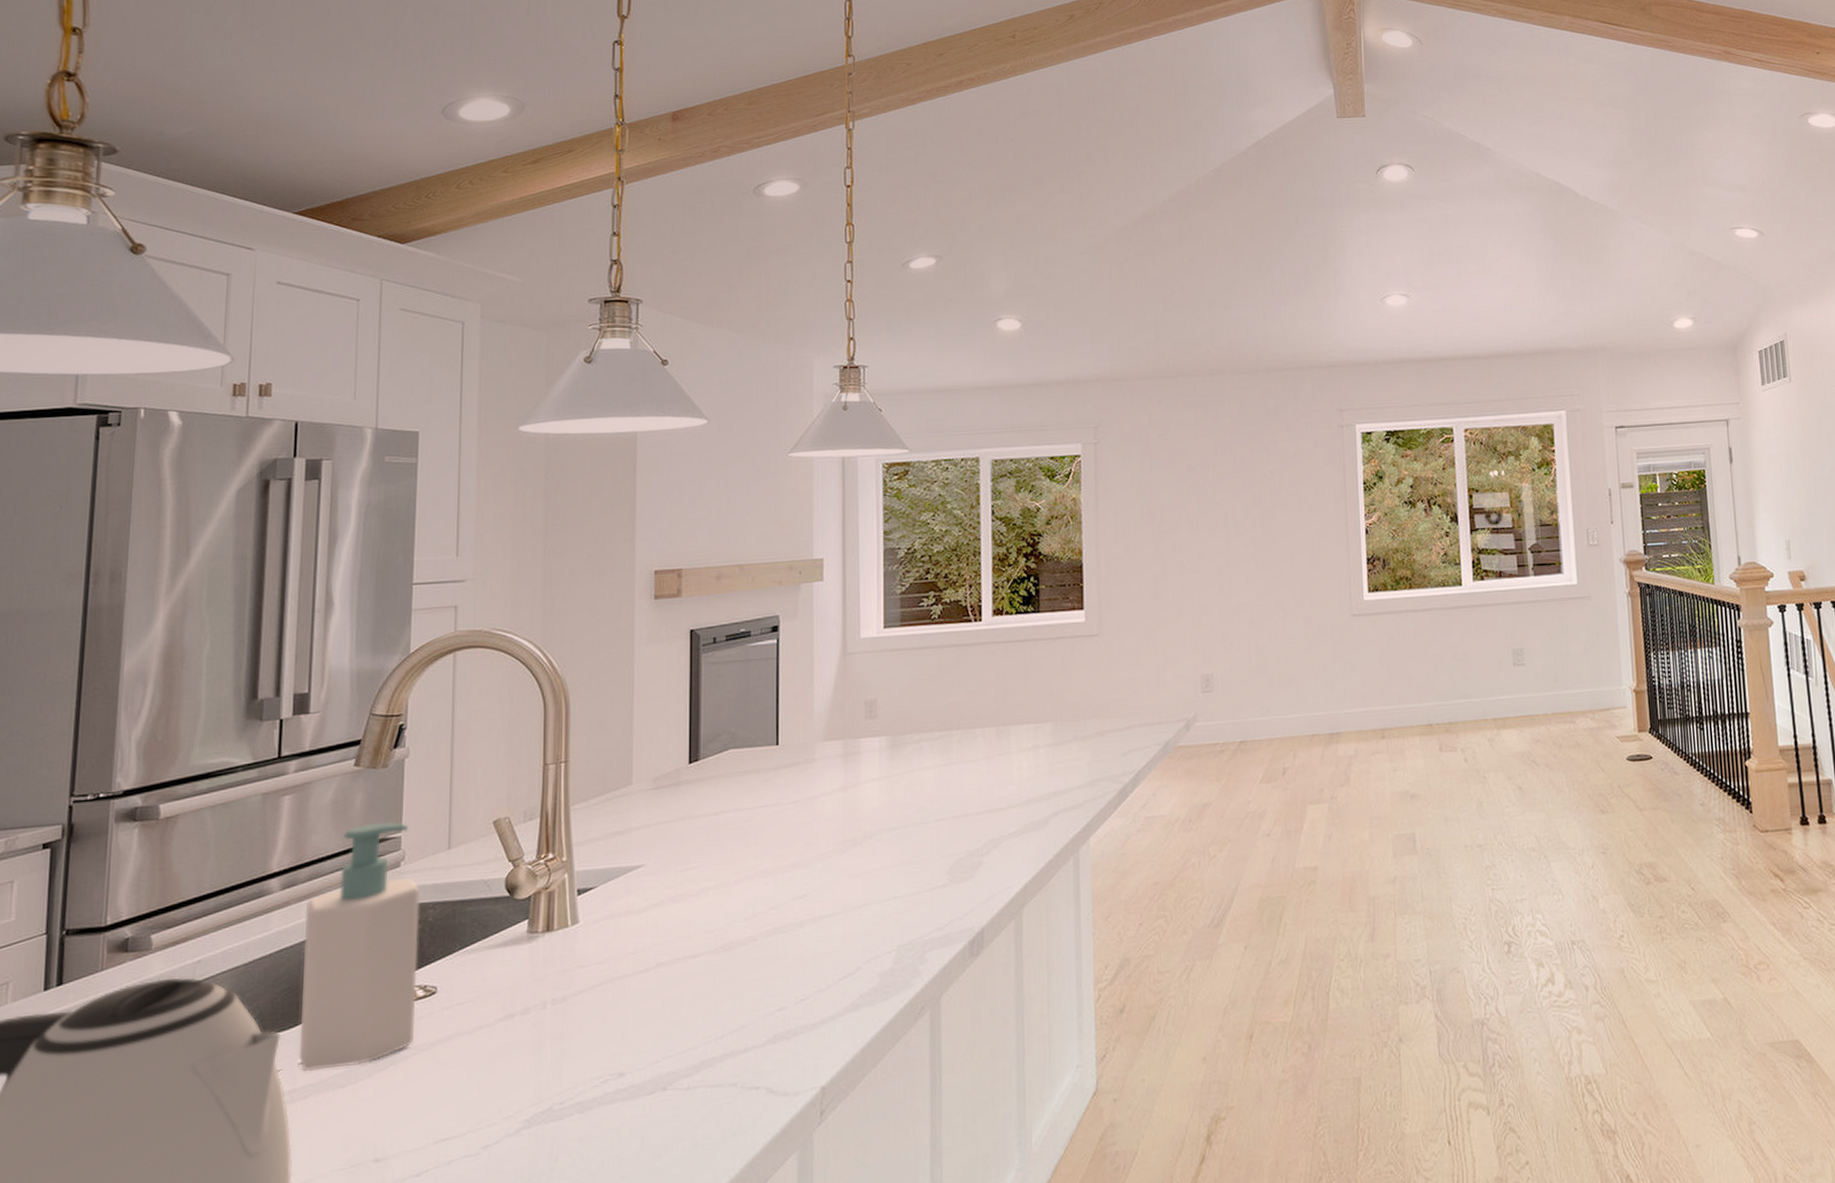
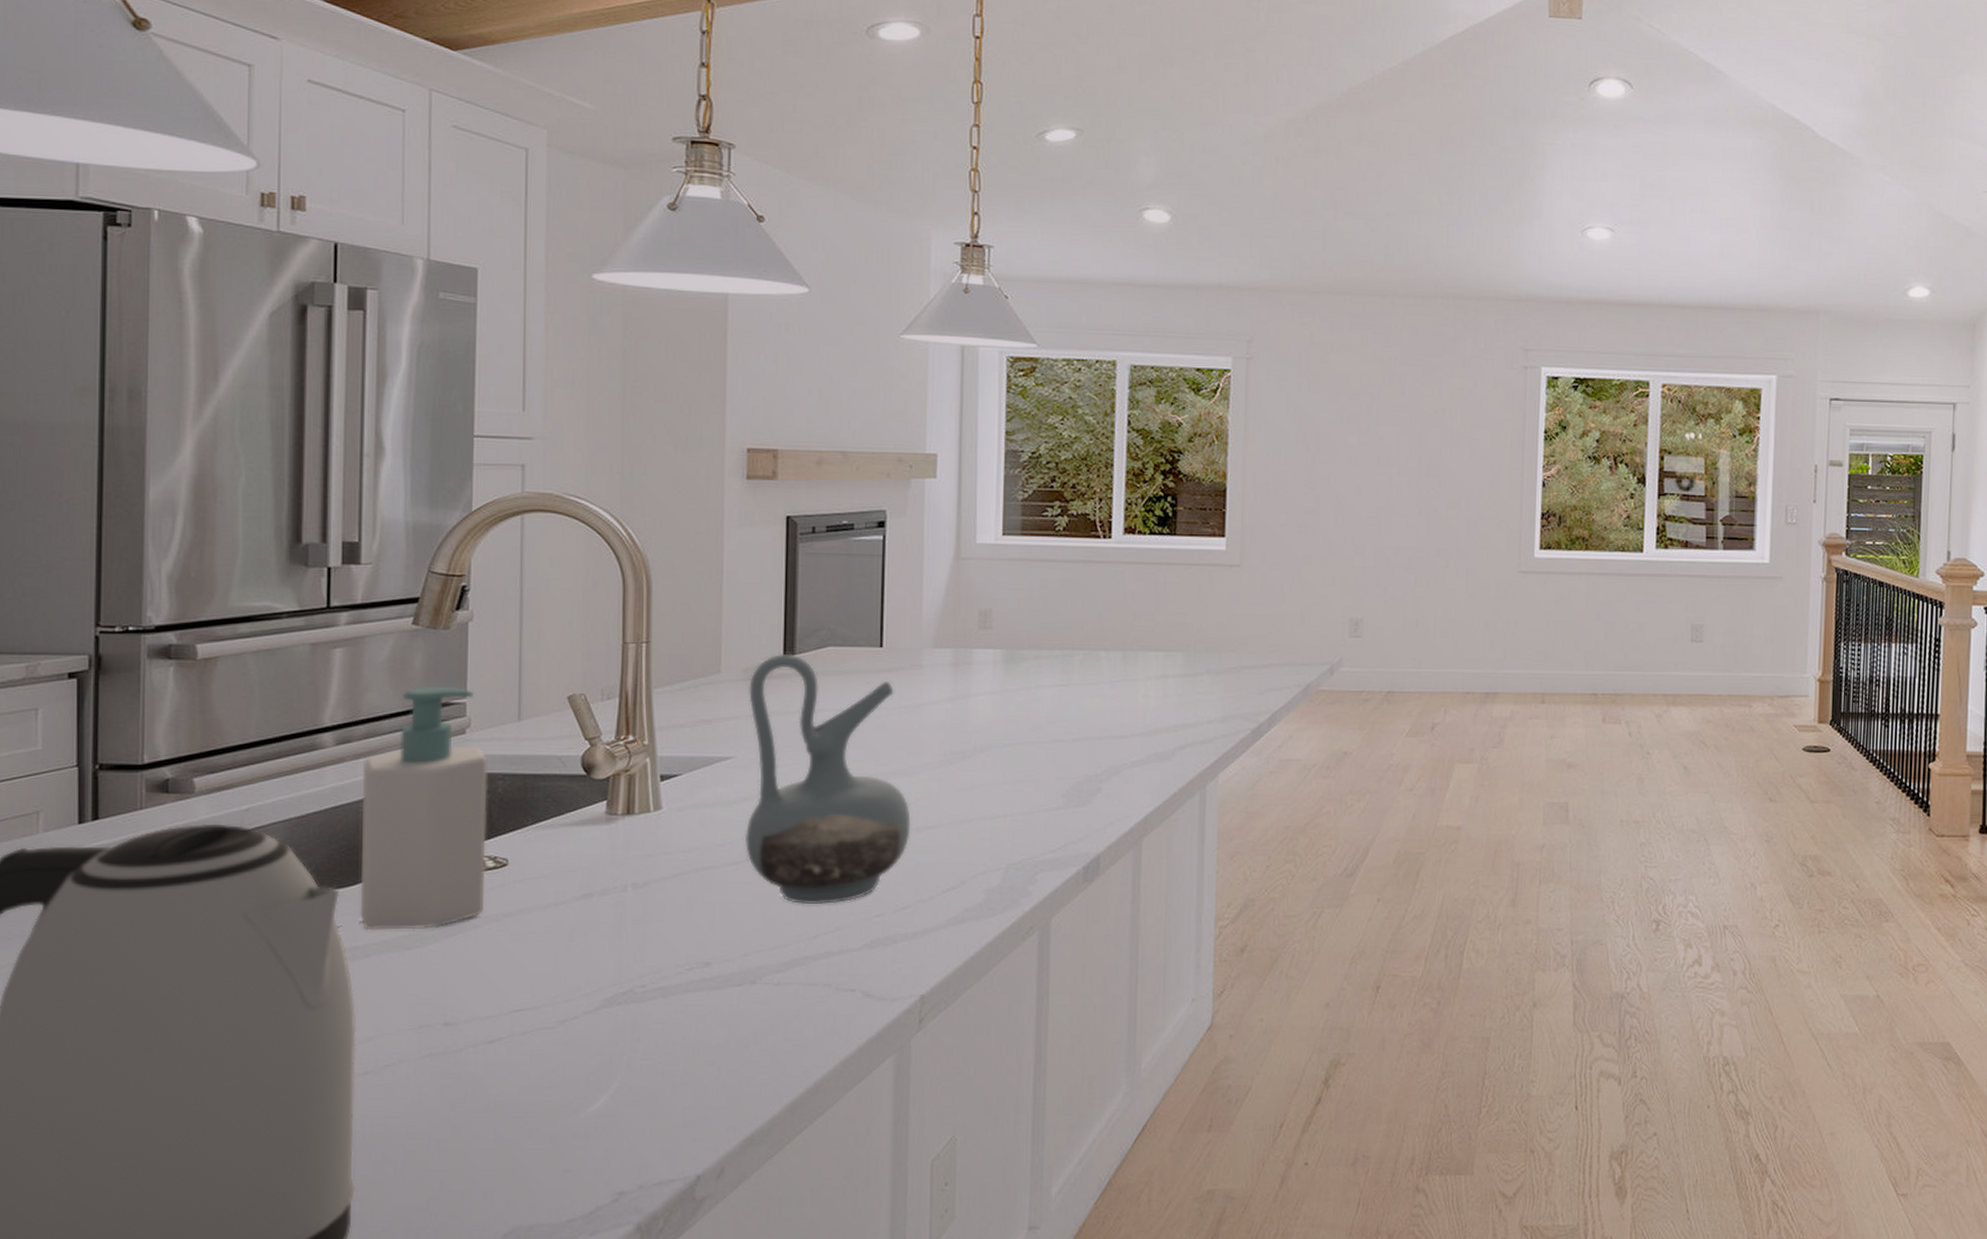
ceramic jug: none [655,759,808,1006] -> present [744,653,911,905]

